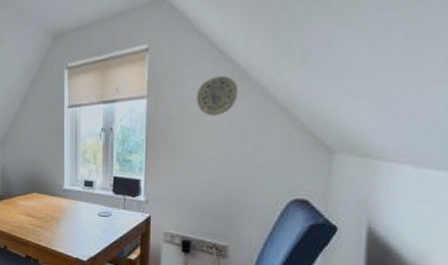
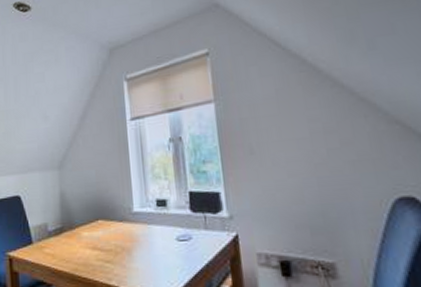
decorative plate: present [196,76,239,116] -> none [266,72,311,115]

